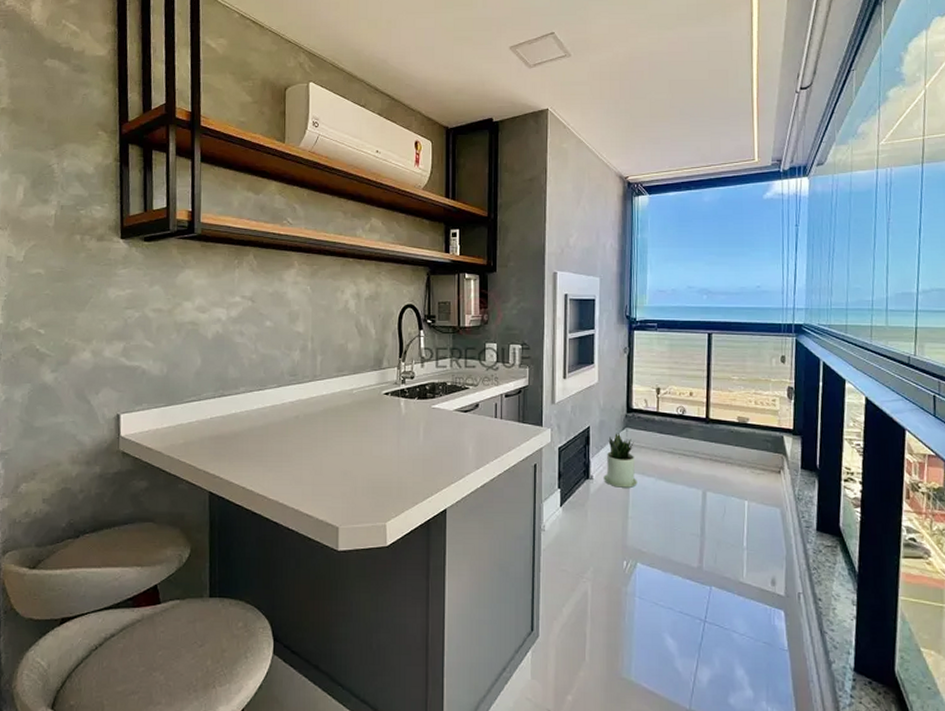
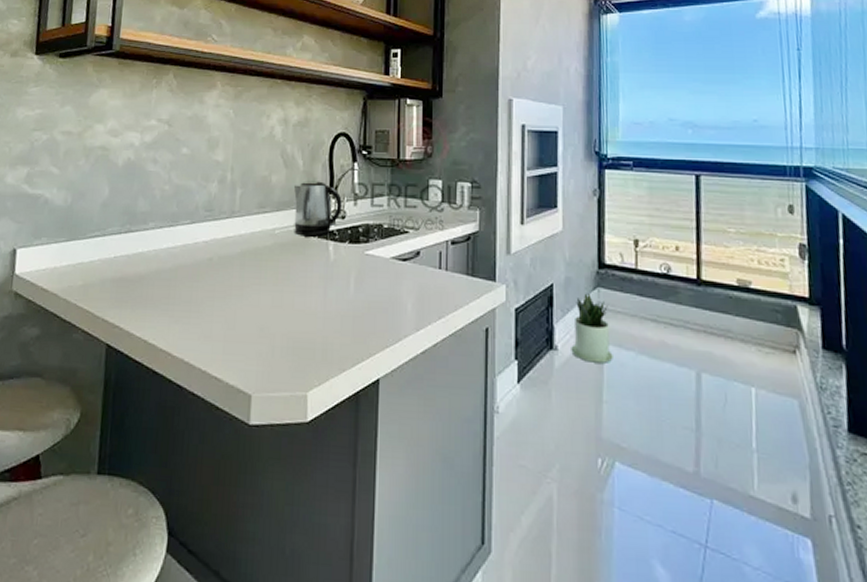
kettle: none [368,347,411,395] -> present [294,181,342,237]

